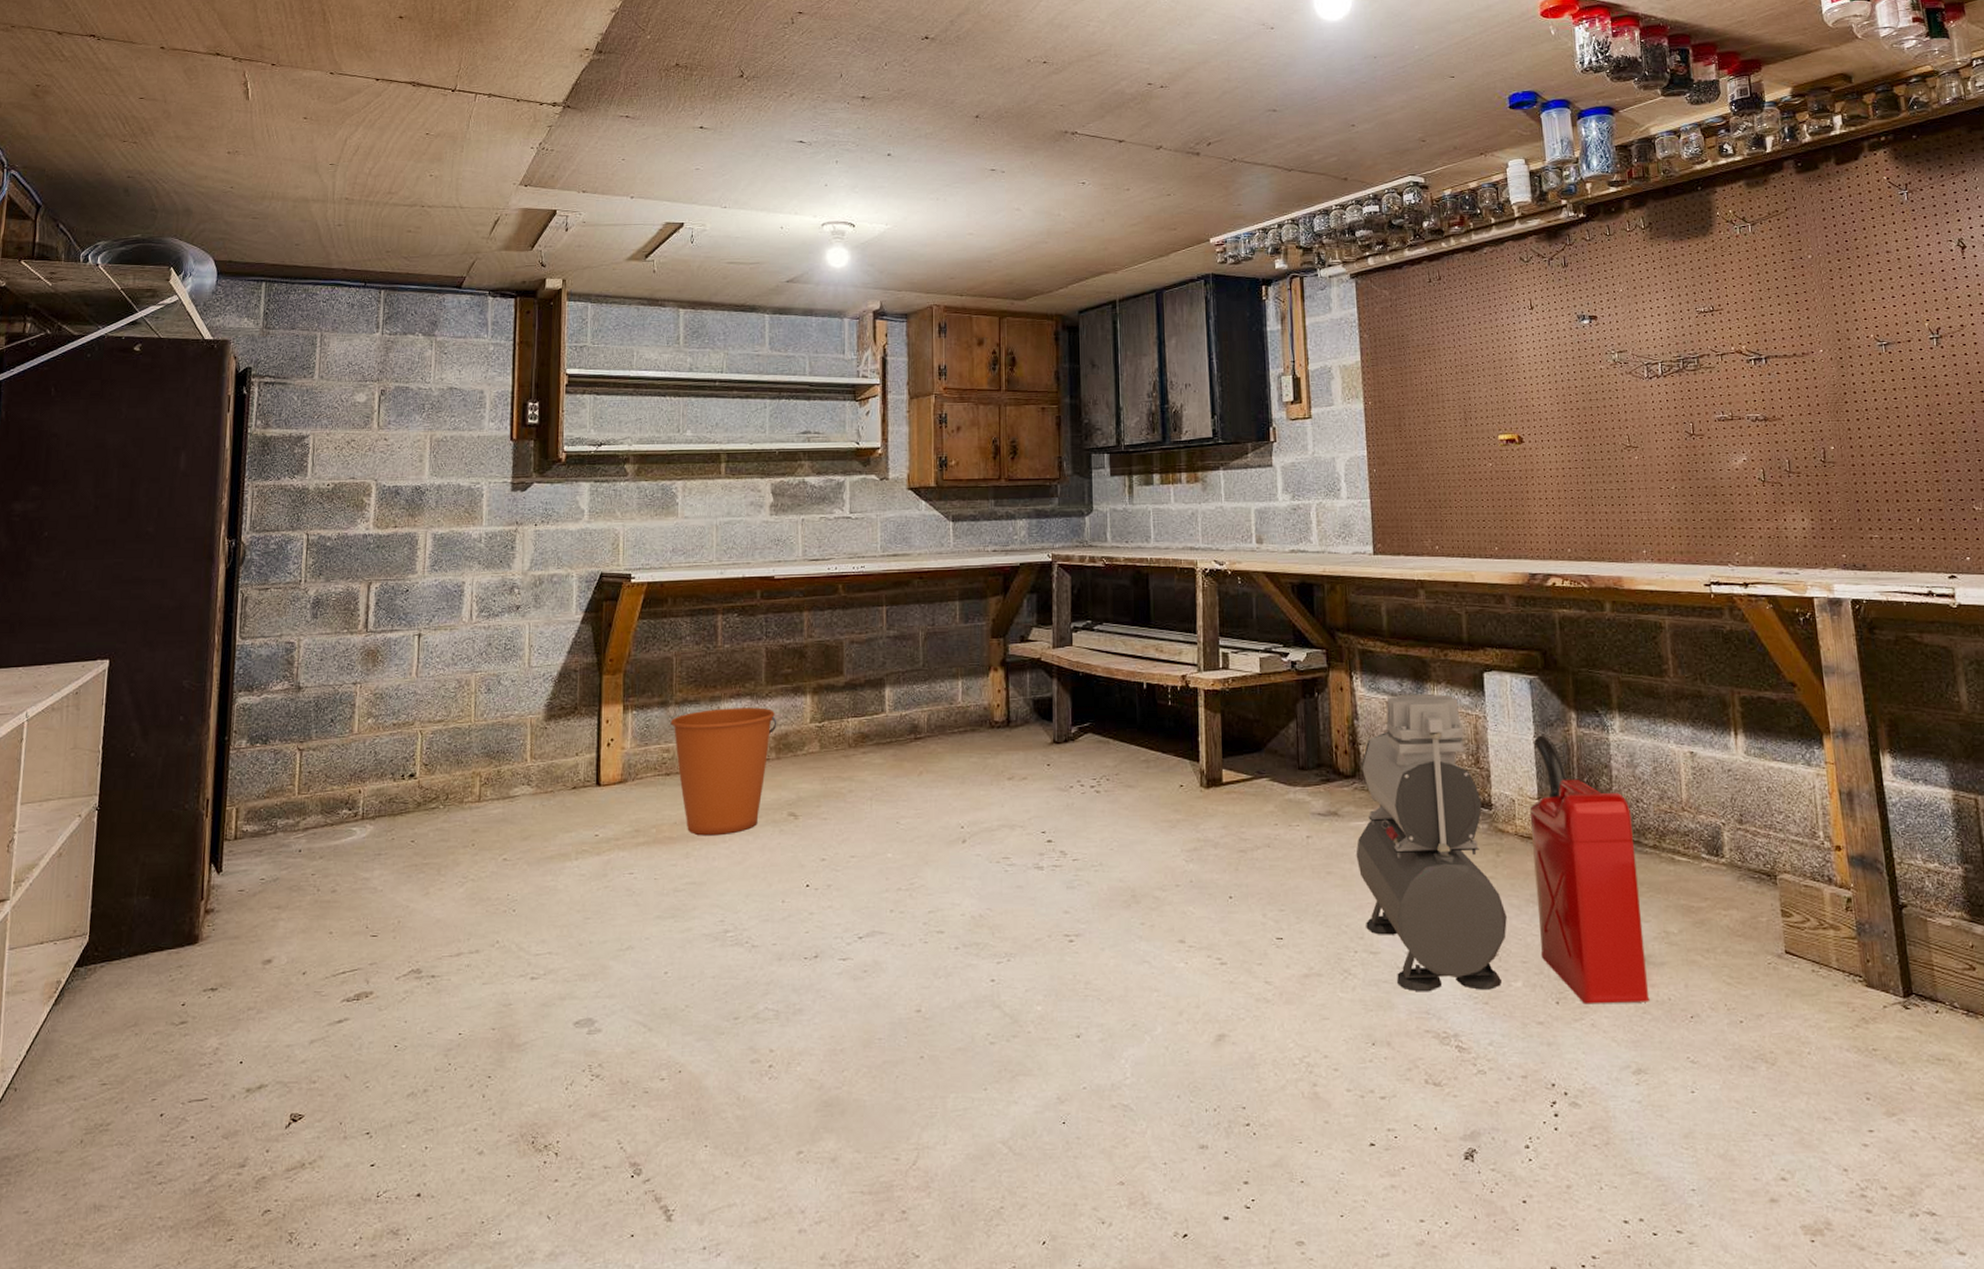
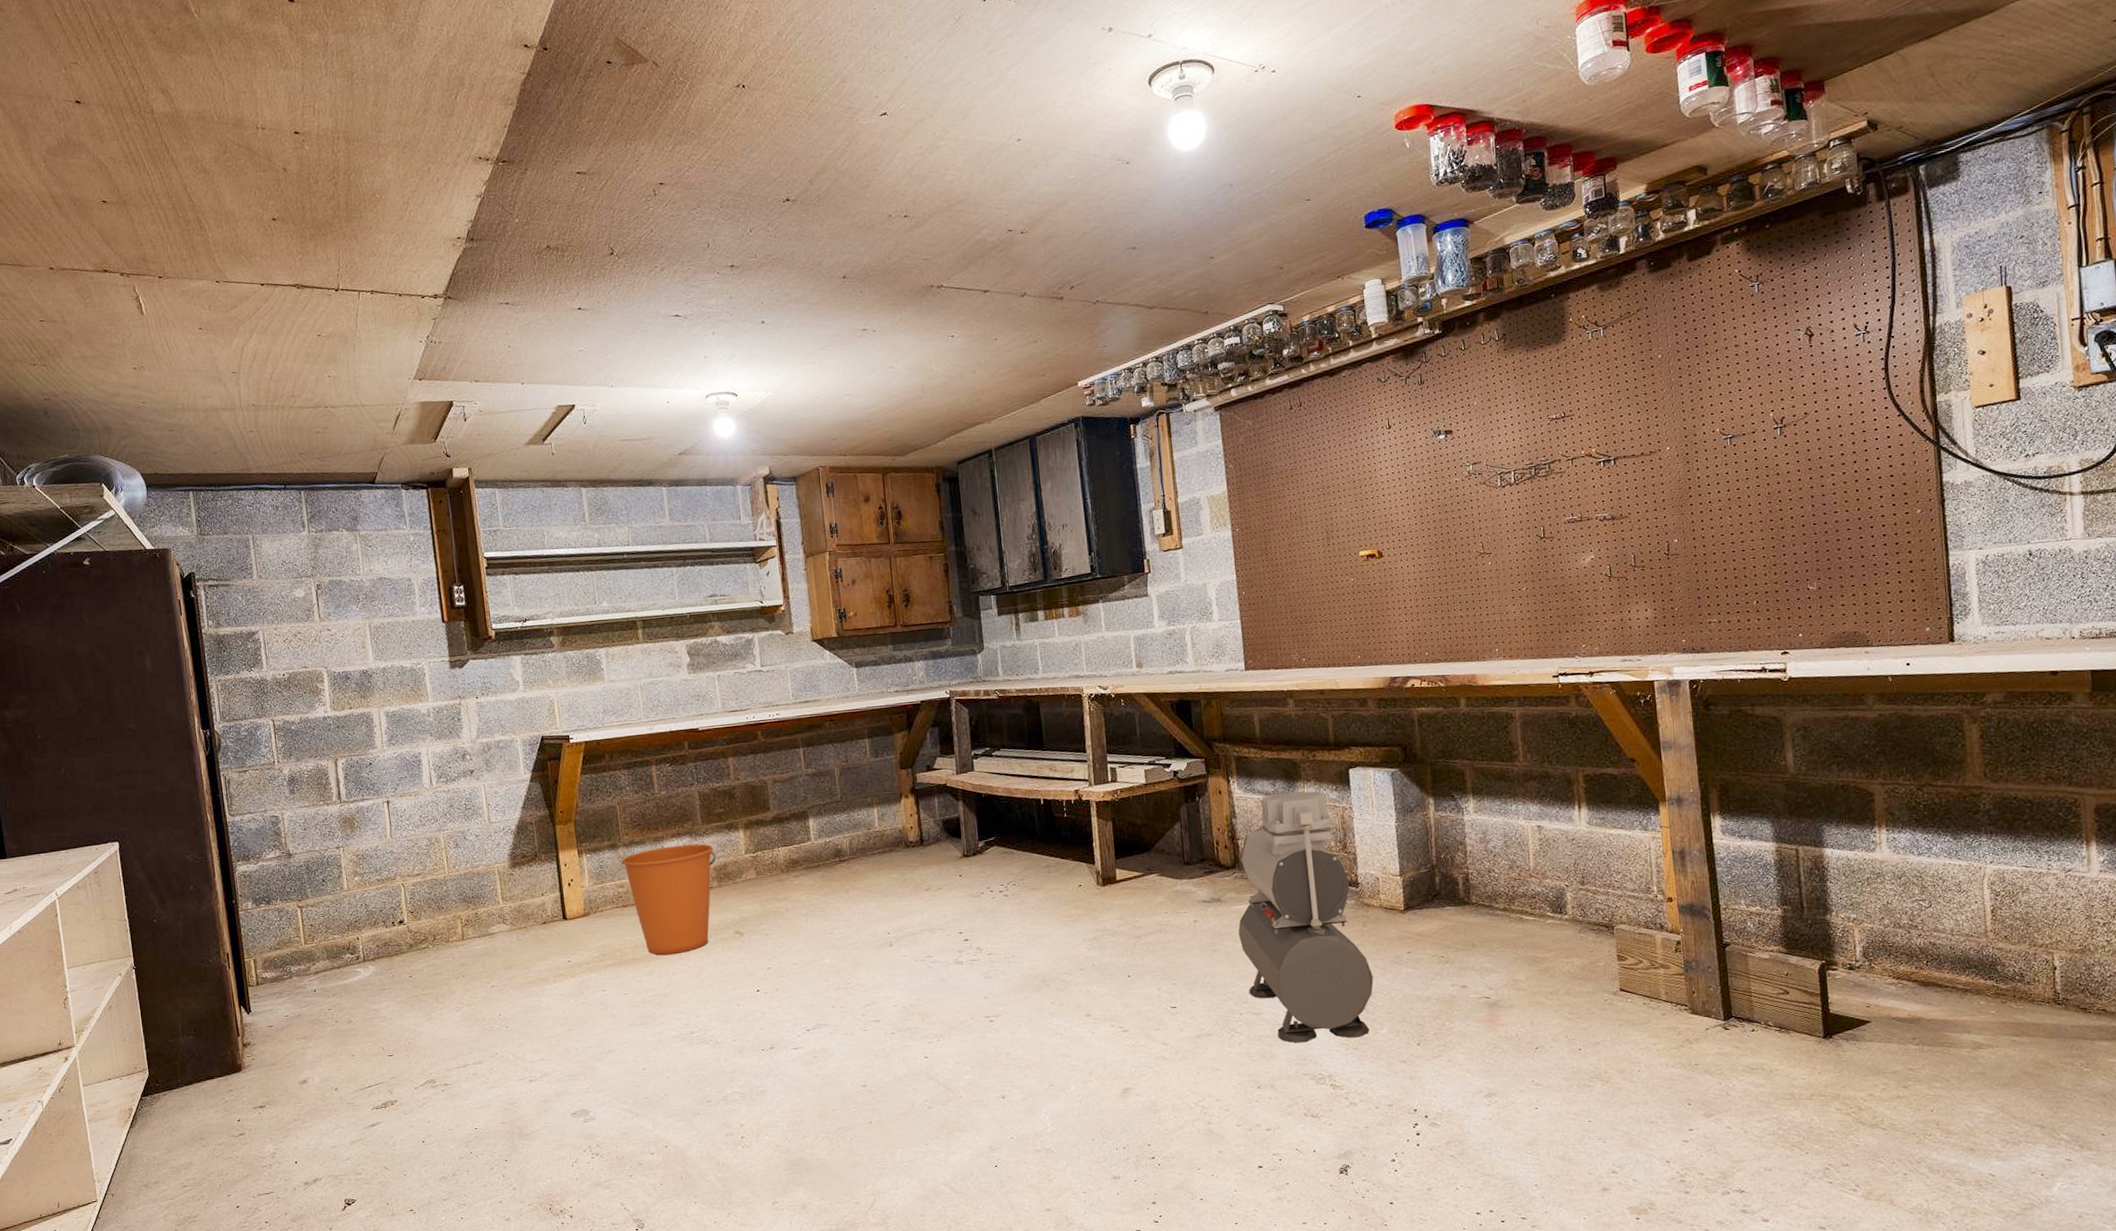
fuel can: present [1529,735,1650,1005] -> none [1392,820,1500,1044]

